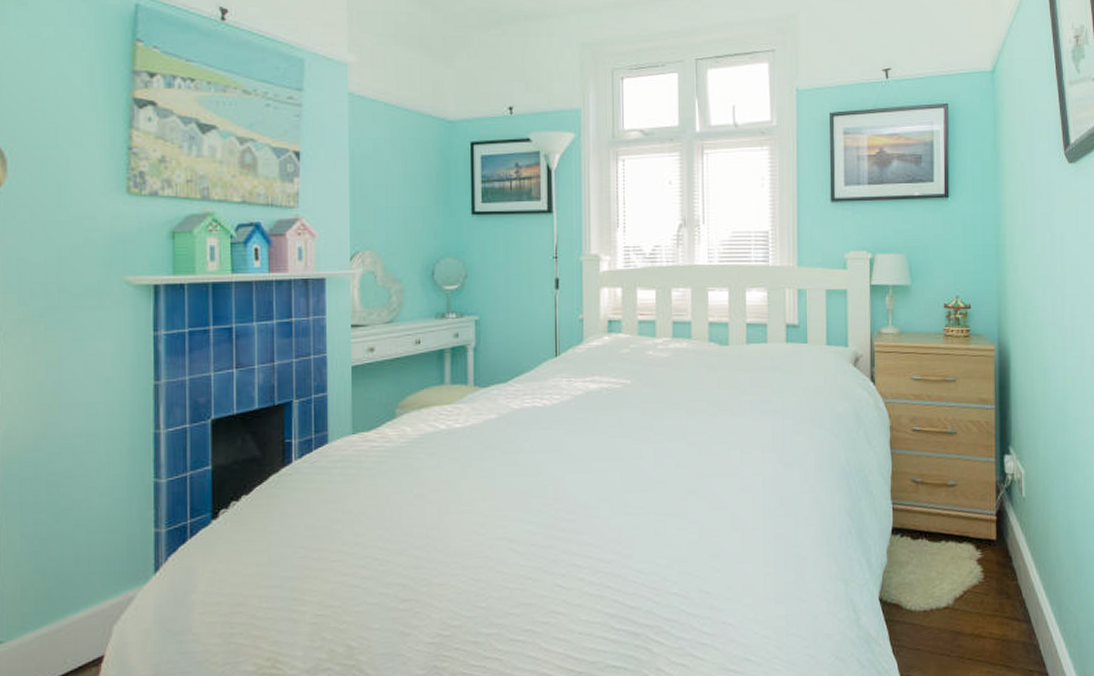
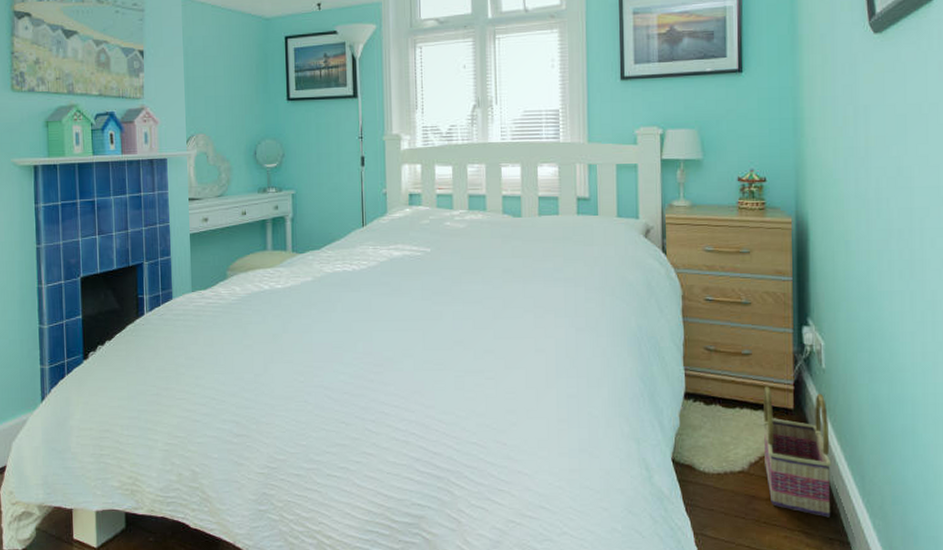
basket: none [967,518,1031,649] -> present [763,386,832,518]

